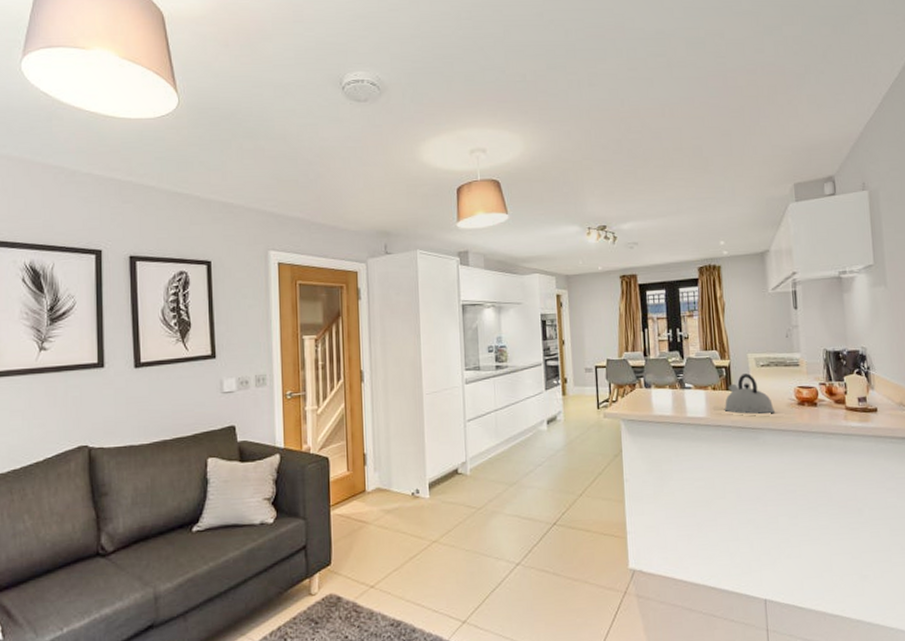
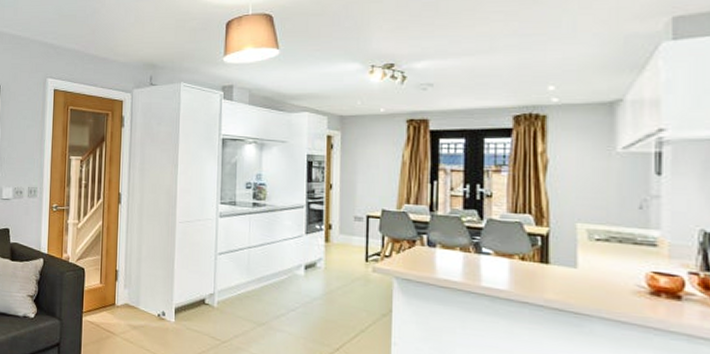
kettle: present [724,373,775,415] -> none [534,246,611,300]

